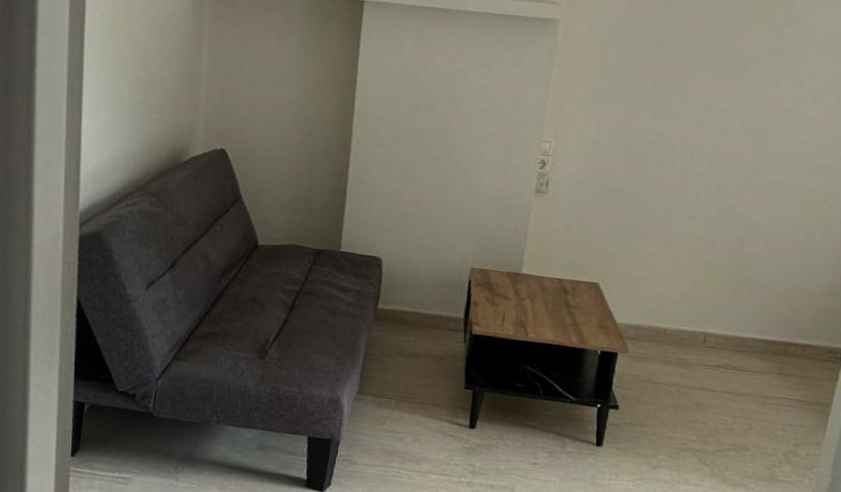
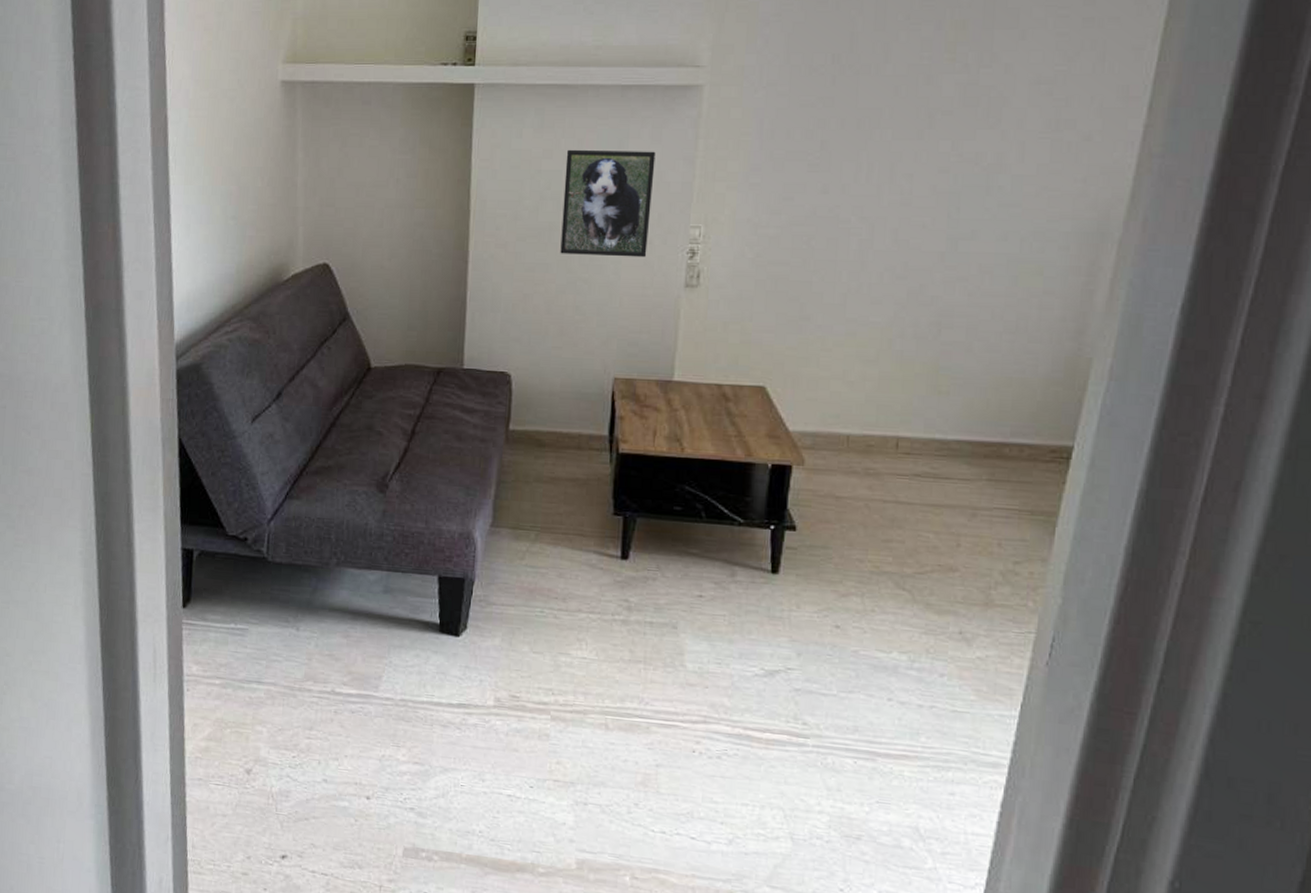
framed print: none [430,65,517,164] -> present [560,149,656,258]

